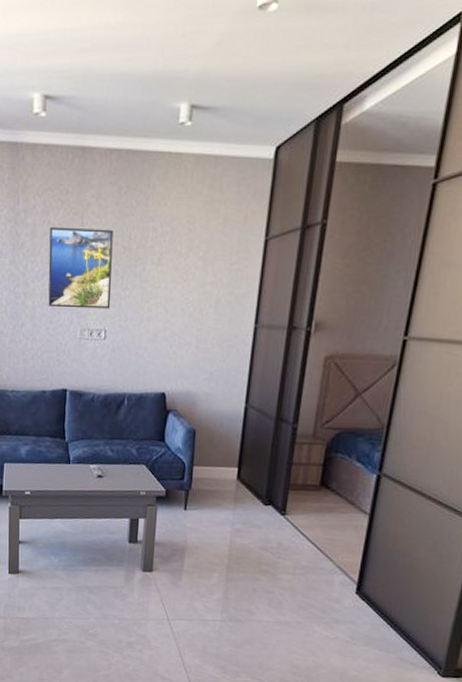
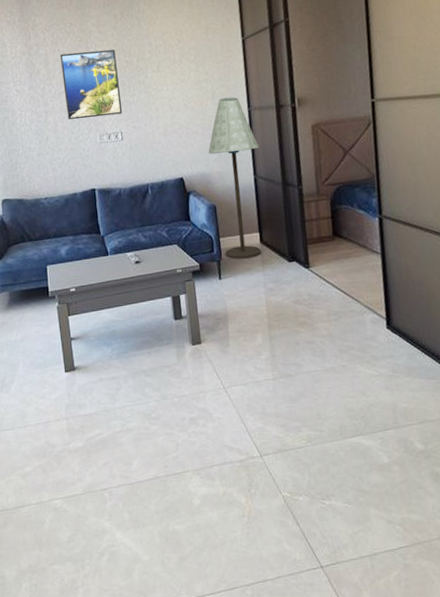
floor lamp: none [196,308,259,494] -> present [208,97,261,260]

